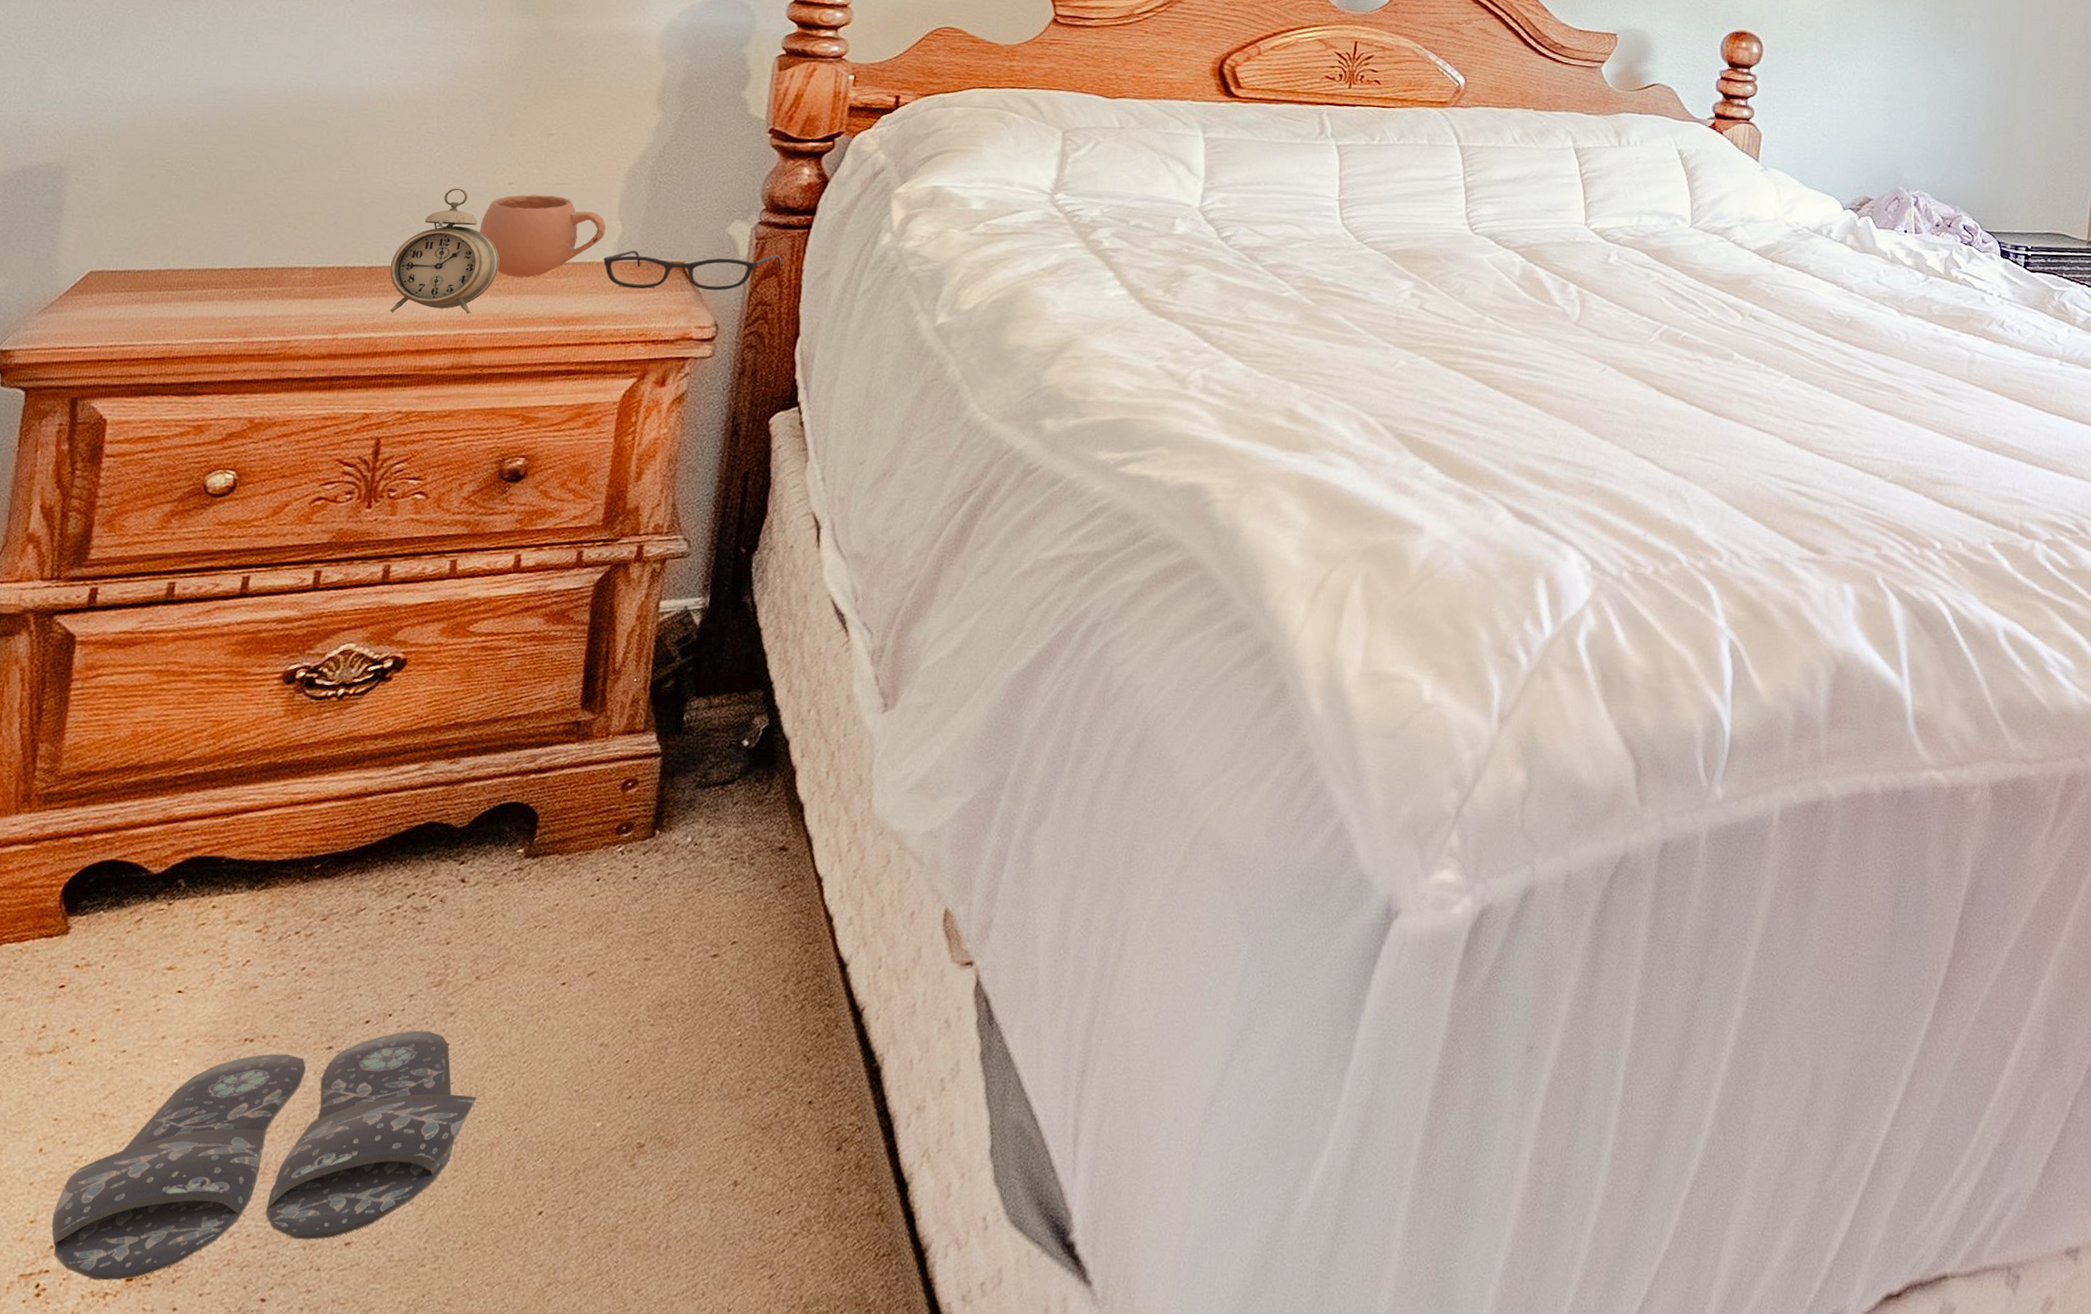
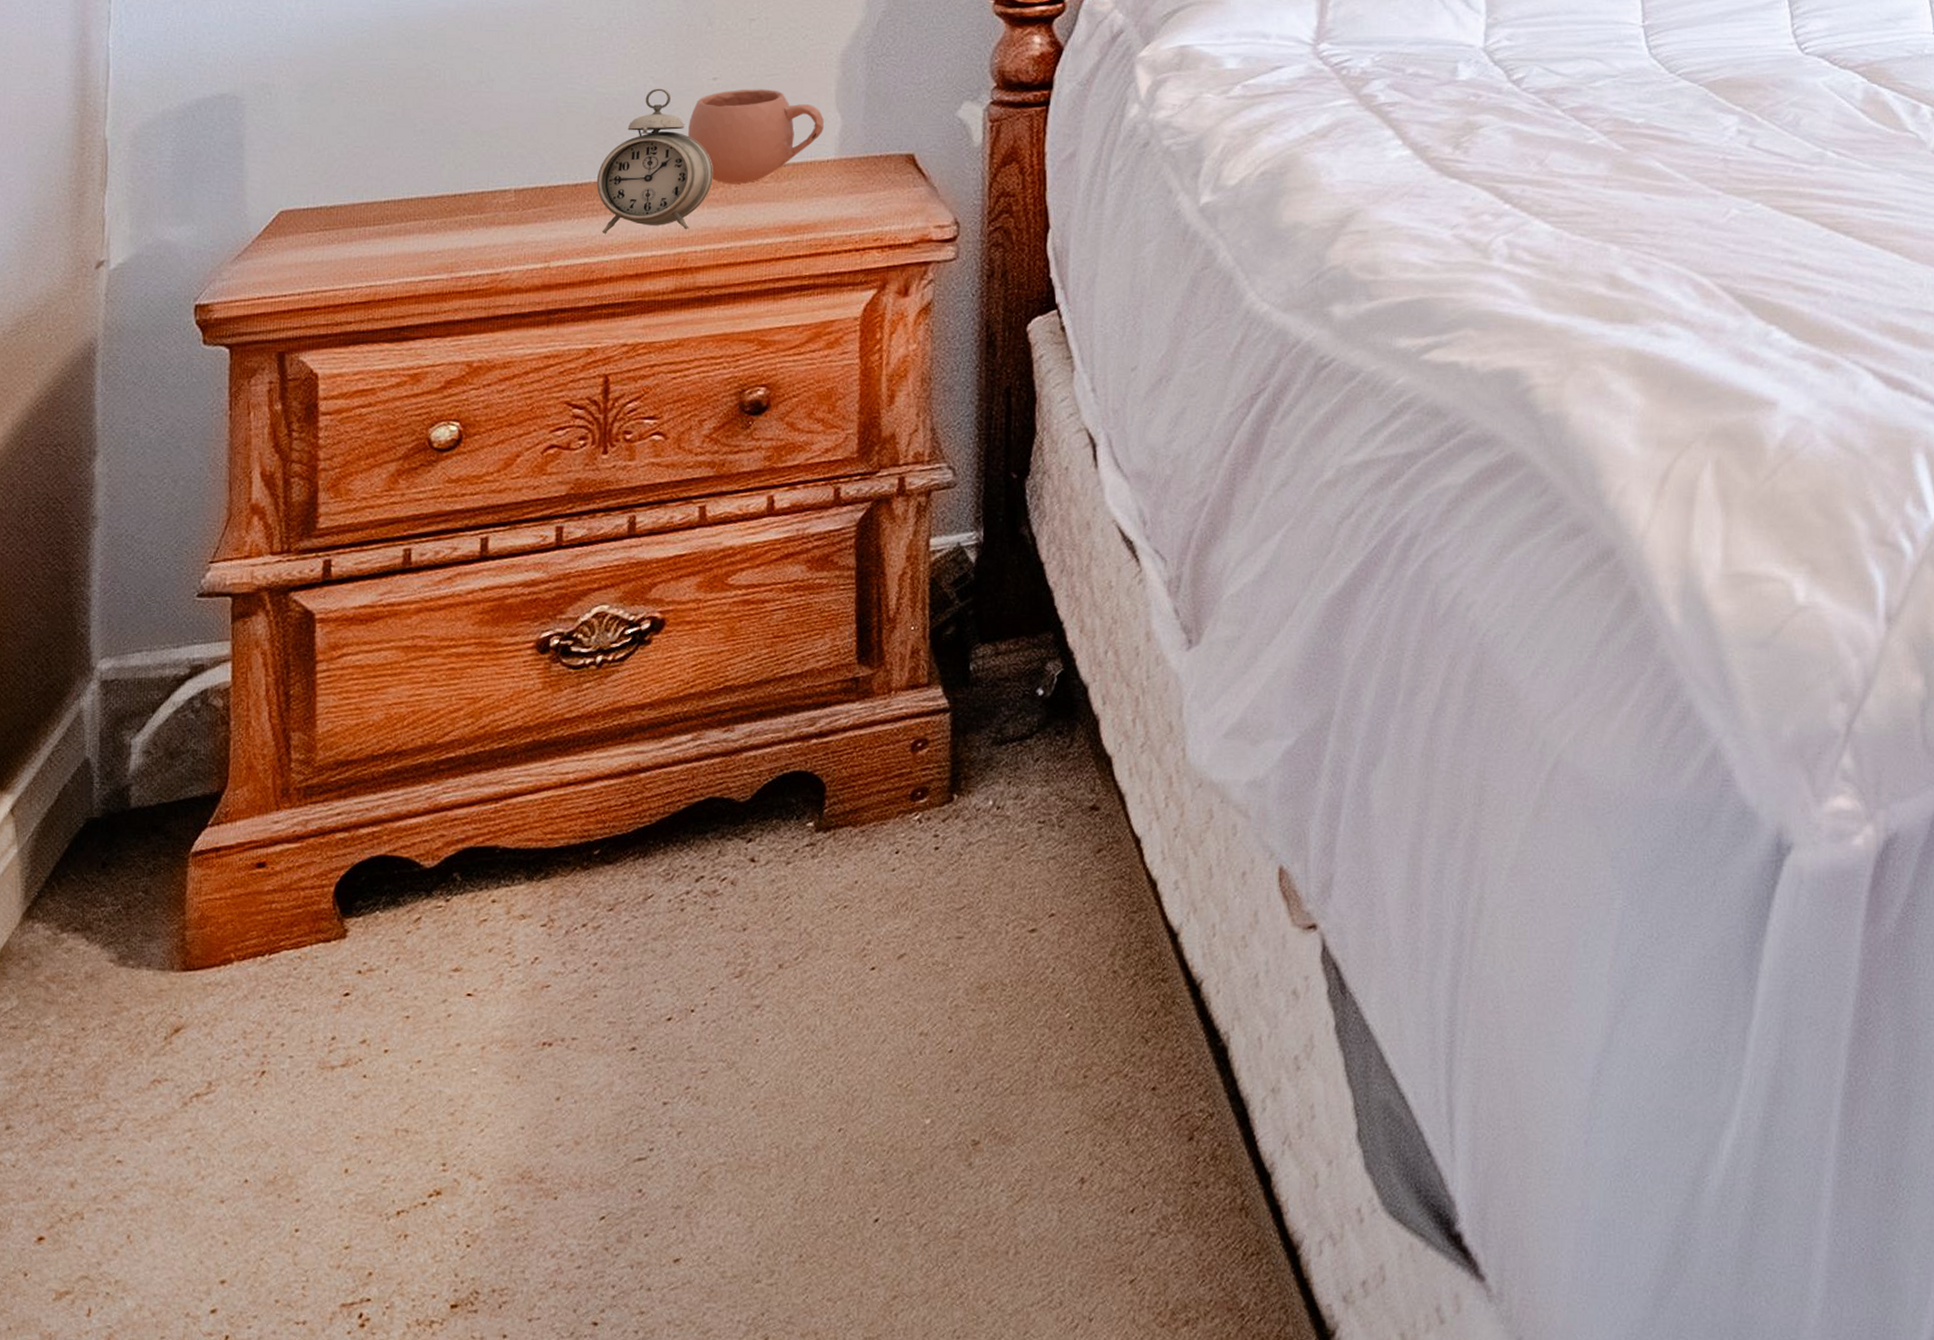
slippers: present [51,1030,478,1281] -> none [367,1026,795,1308]
eyeglasses: present [603,249,782,291] -> none [825,138,1022,188]

